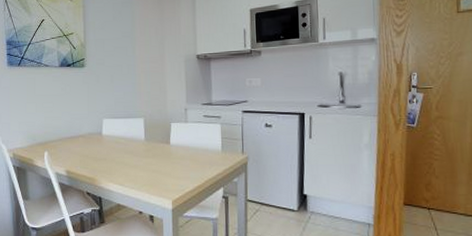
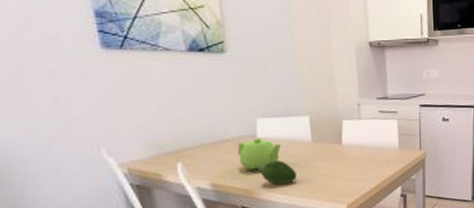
teapot: none [87,135,120,164] -> present [237,138,281,172]
fruit: none [103,154,130,175] -> present [261,160,297,184]

